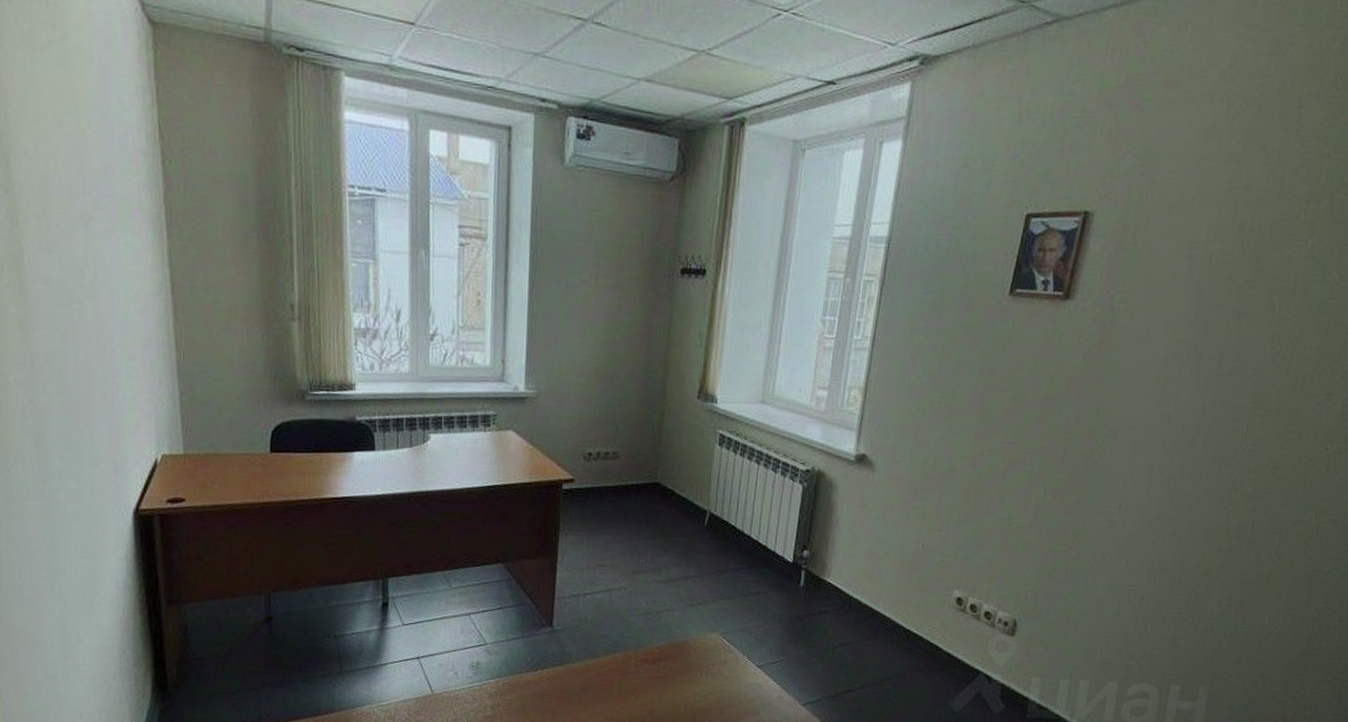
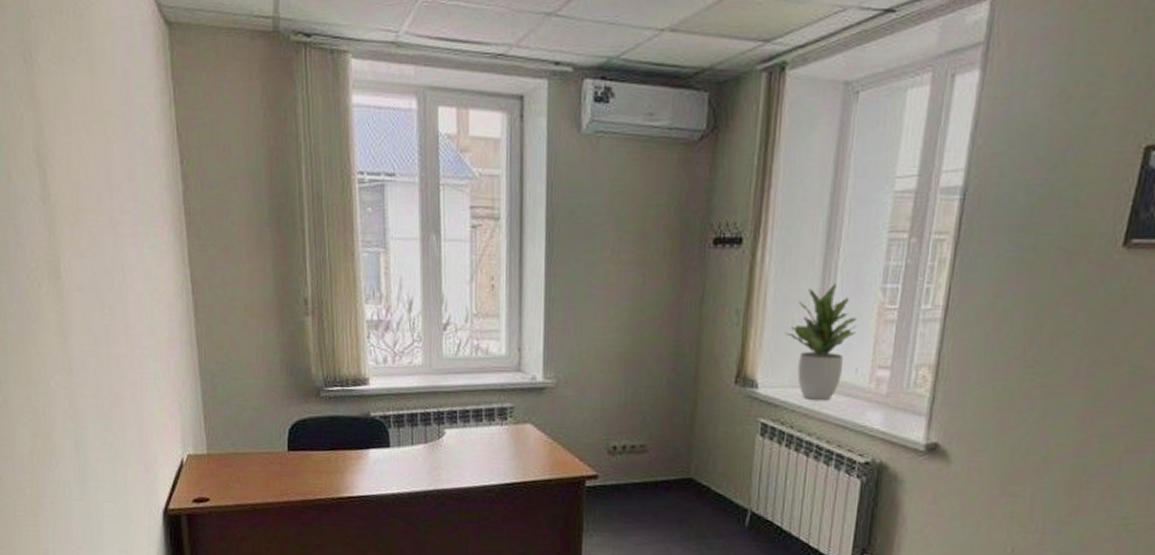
potted plant: none [740,313,802,415] -> present [784,283,858,400]

